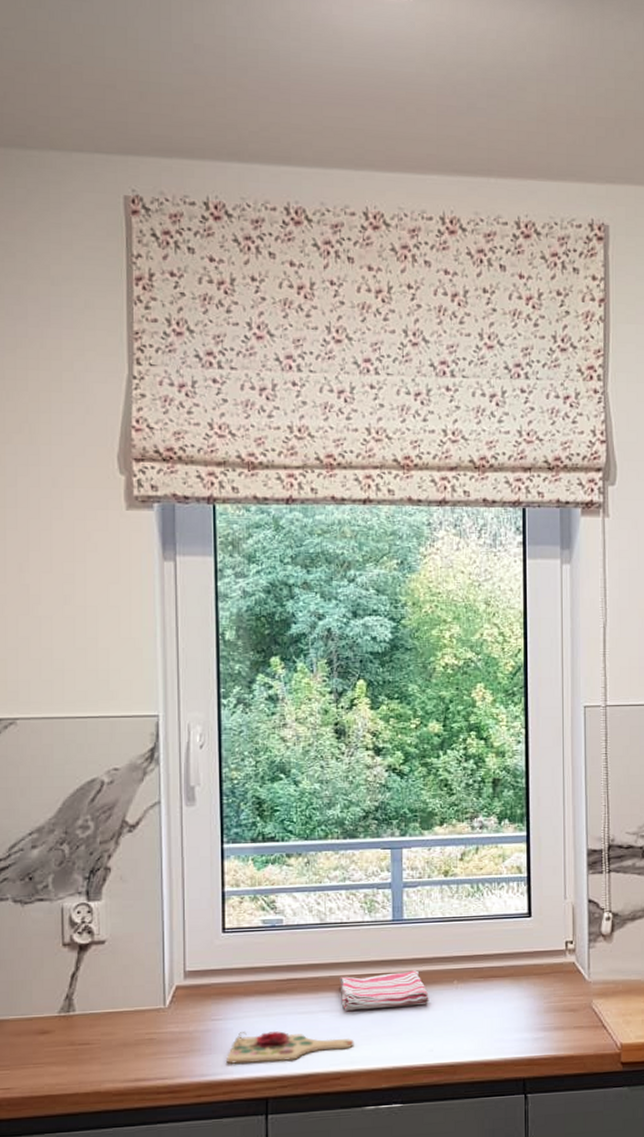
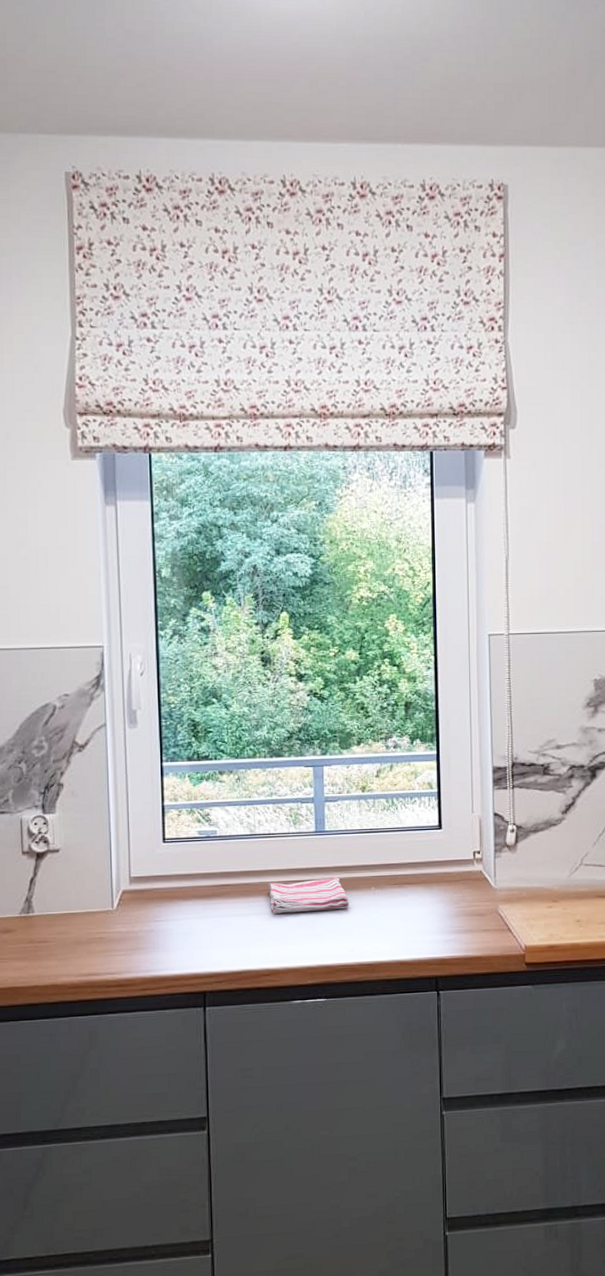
cutting board: present [227,1031,354,1064] -> none [168,932,282,961]

